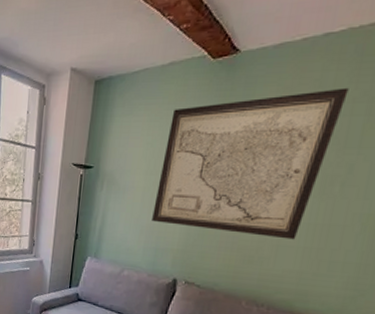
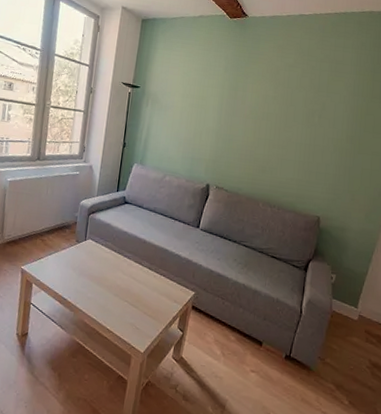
wall art: present [152,87,349,240] -> none [188,49,318,155]

